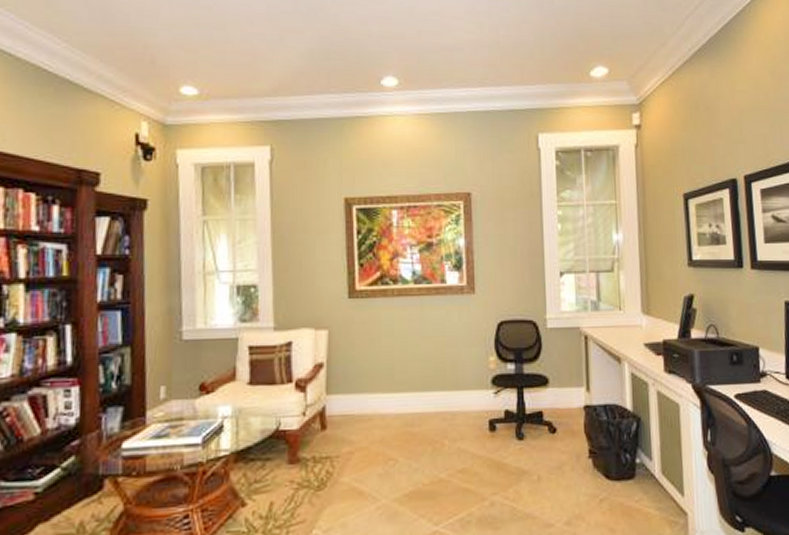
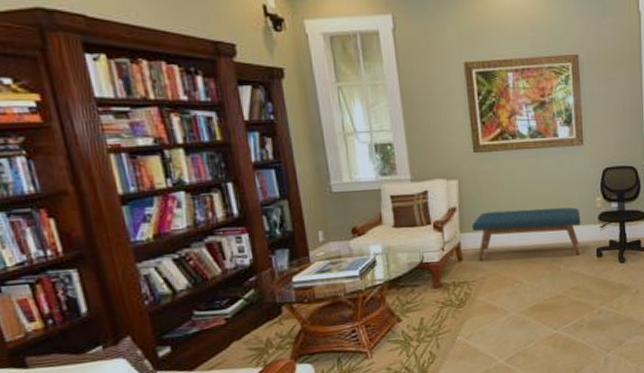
bench: none [340,367,471,430] -> present [471,207,581,261]

